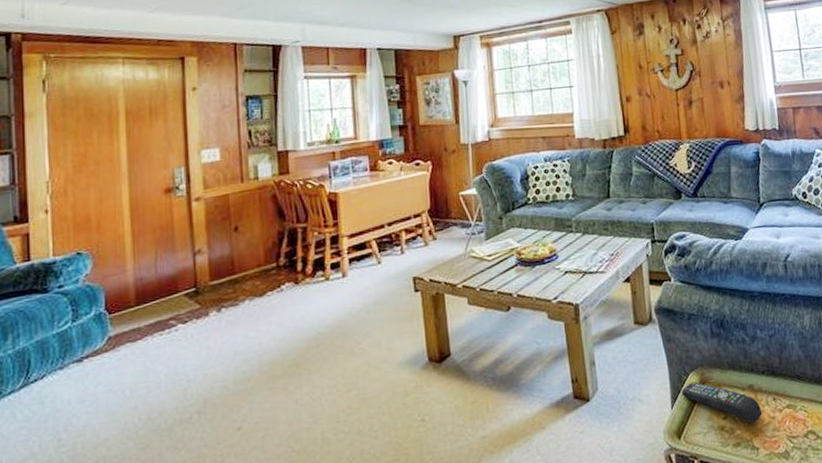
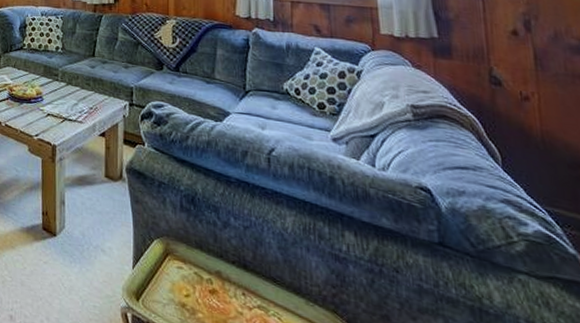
remote control: present [681,381,763,424] -> none [144,249,229,312]

